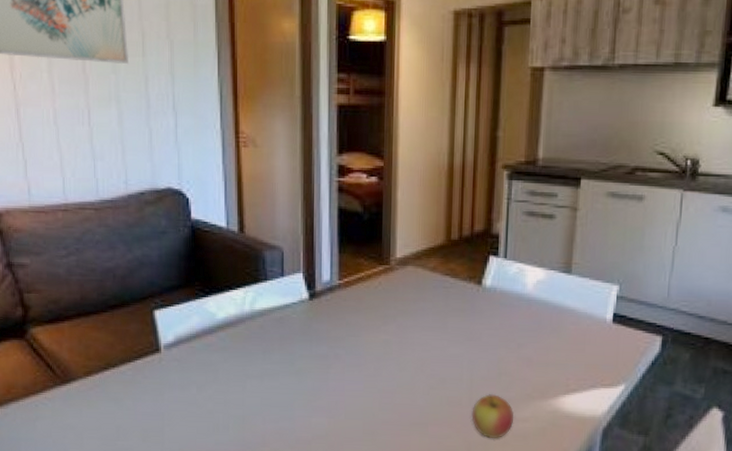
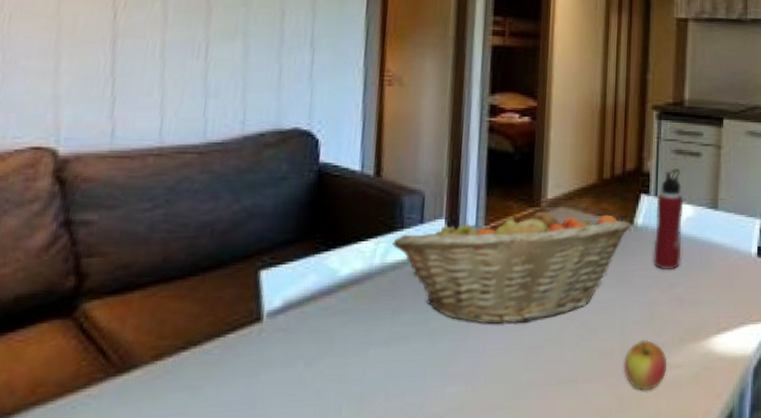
fruit basket: none [259,263,479,370] -> present [392,206,631,324]
water bottle: none [501,231,535,331] -> present [653,169,684,271]

